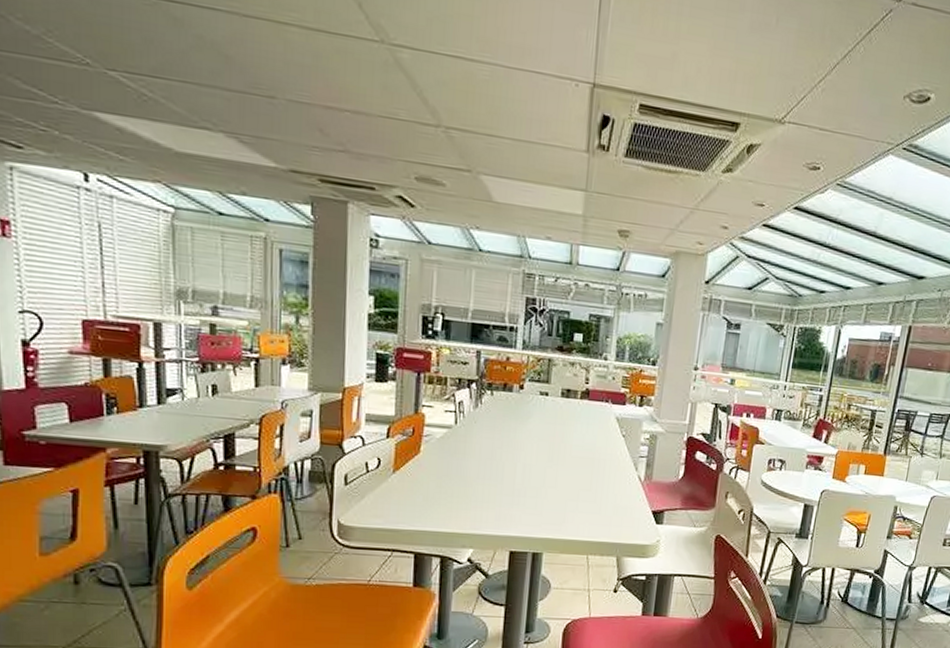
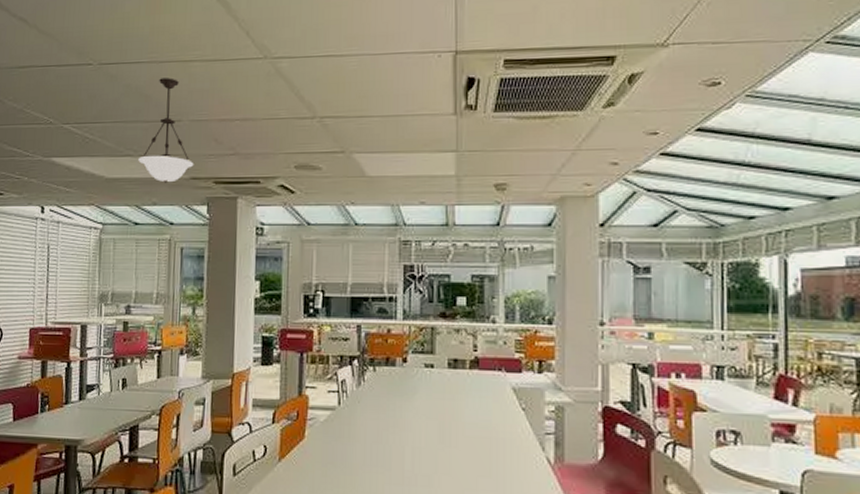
pendant light: none [219,37,294,171] -> present [138,77,194,183]

